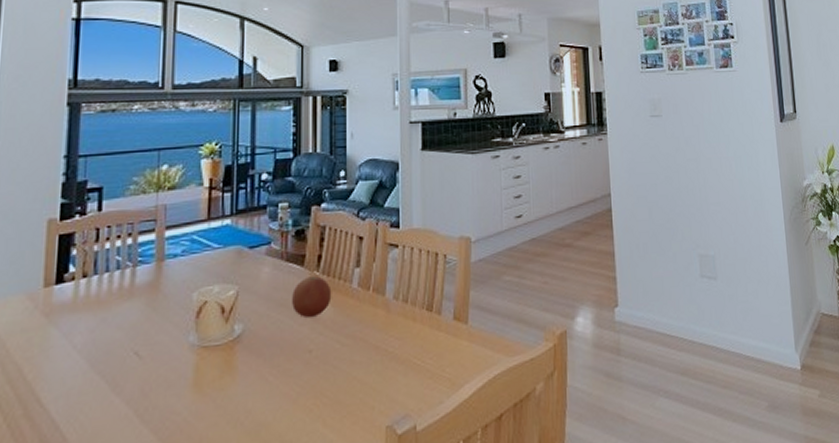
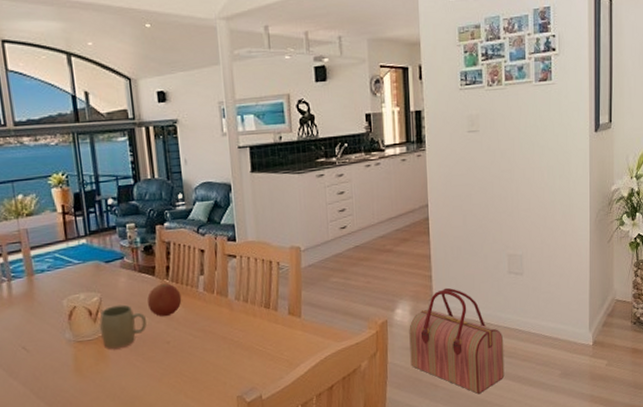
mug: none [232,300,287,358] -> present [99,304,147,349]
handbag: none [591,292,703,431] -> present [409,287,505,394]

